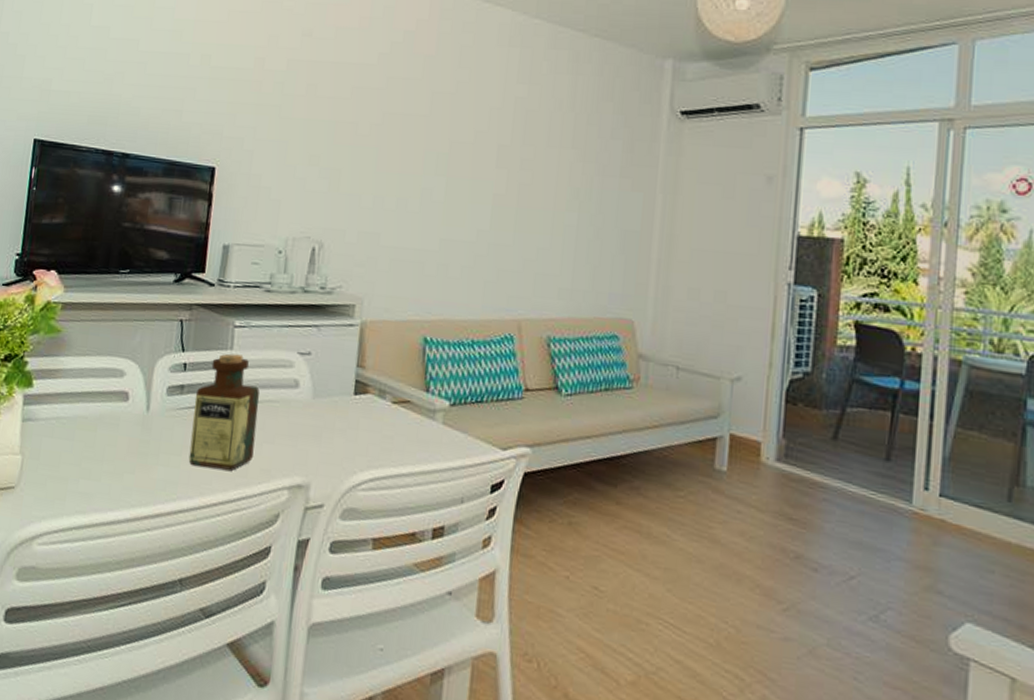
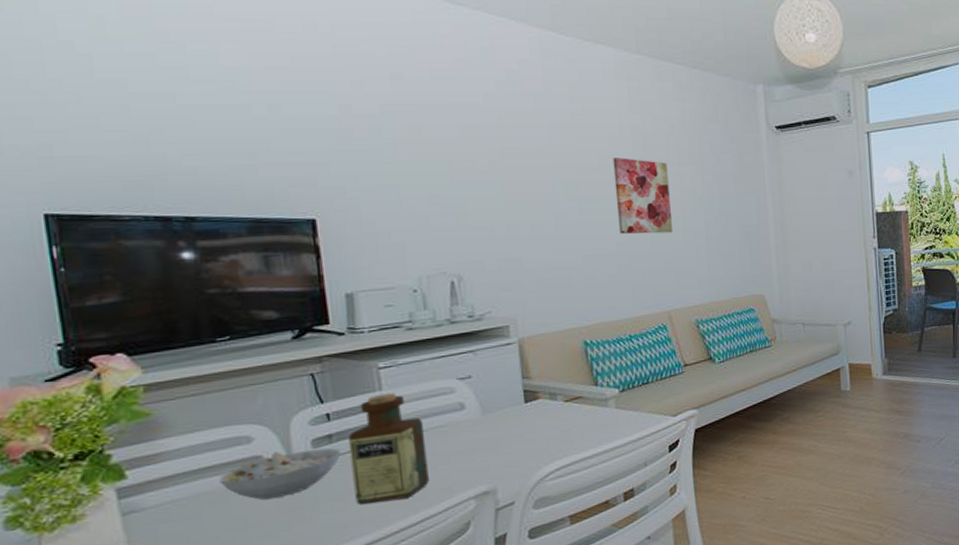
bowl: none [92,391,188,438] -> present [218,448,342,500]
wall art: none [482,133,547,227] -> present [613,158,674,234]

